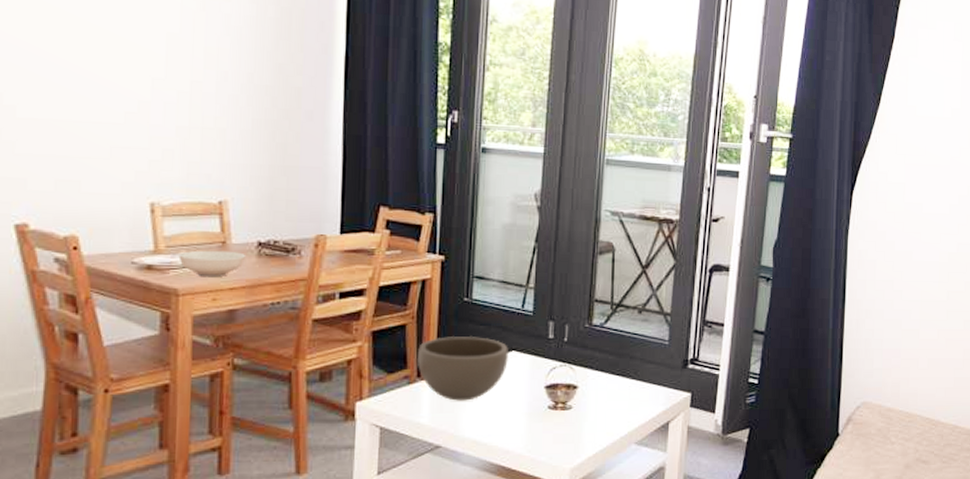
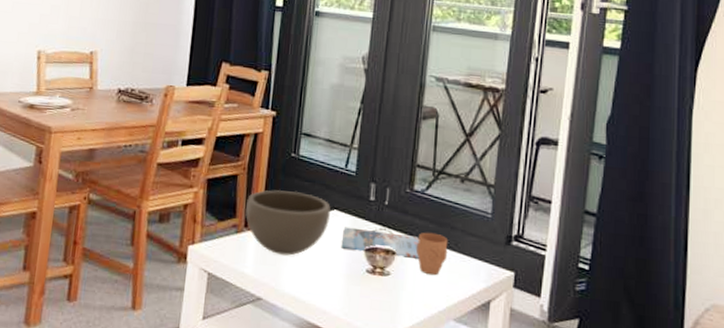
bowl: present [178,250,247,276] -> none [54,94,108,118]
magazine: none [522,366,600,390] -> present [342,227,419,259]
cup: none [597,364,628,405] -> present [417,232,449,276]

